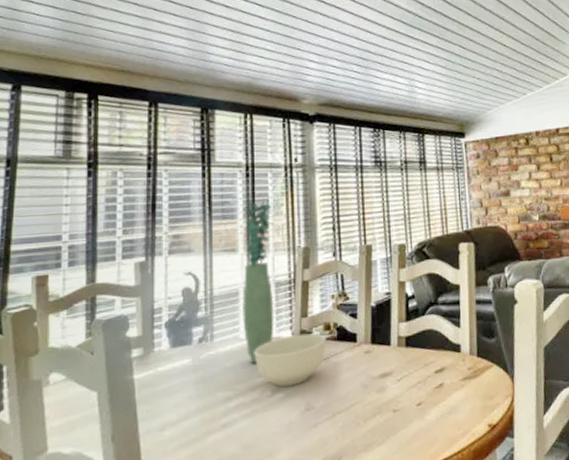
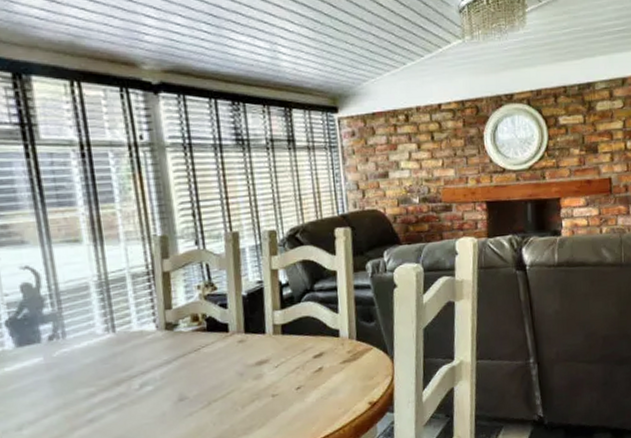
vase: present [241,196,274,364] -> none [83,180,135,359]
bowl: present [254,333,326,387] -> none [115,325,195,380]

